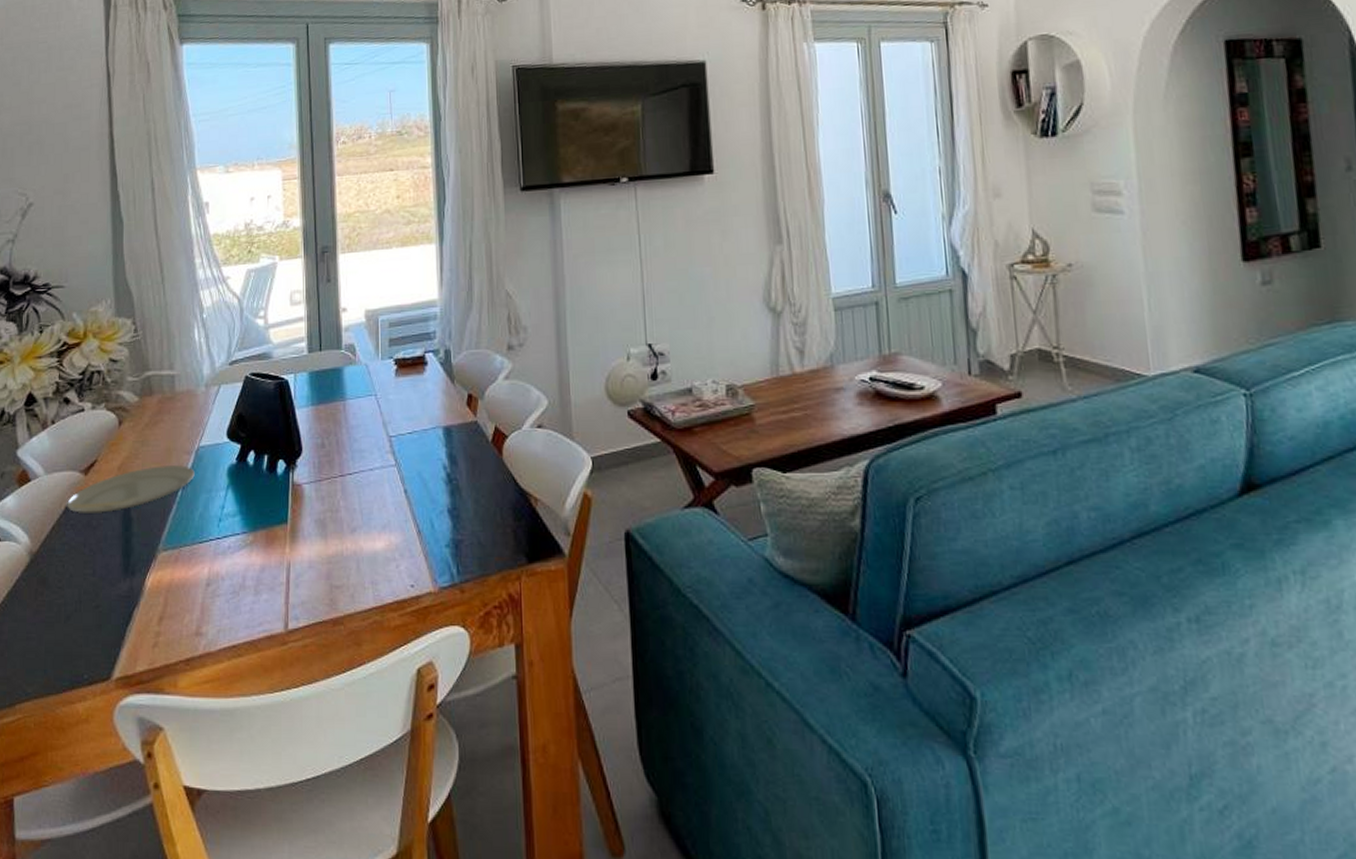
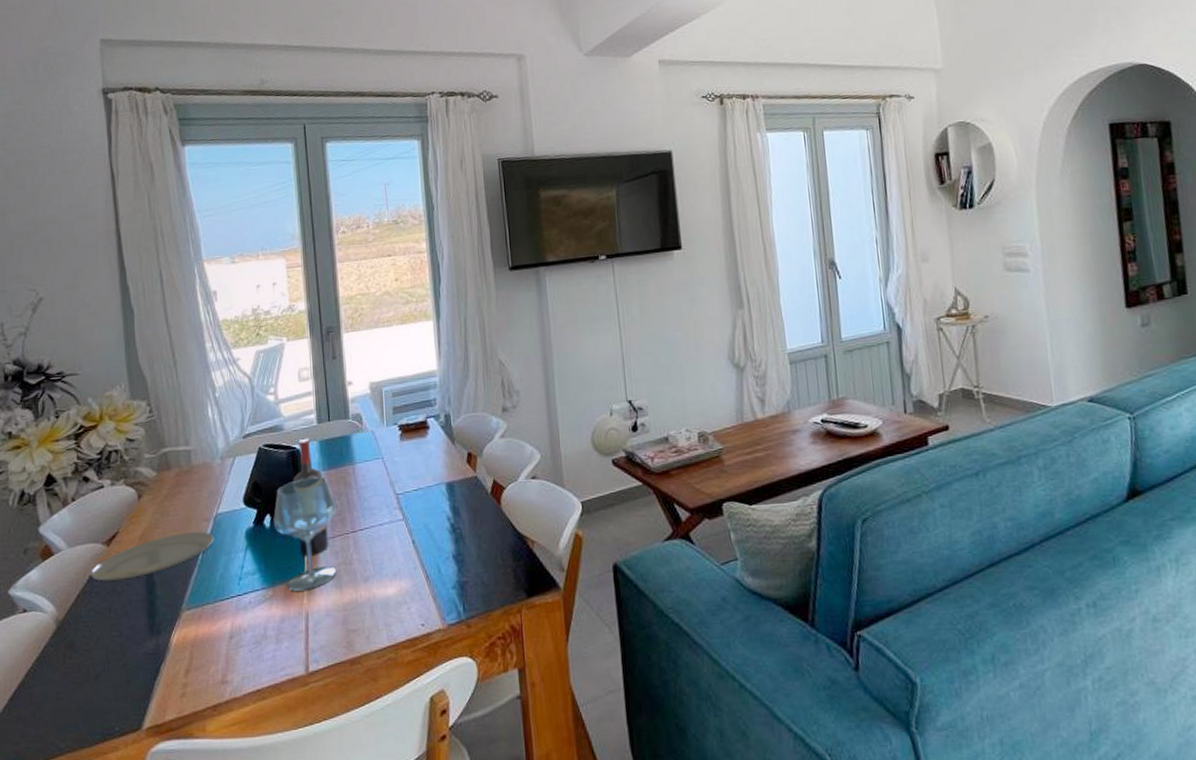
wine glass: none [258,412,324,538] -> present [273,477,337,591]
wine bottle: none [280,368,315,499] -> present [293,438,329,556]

